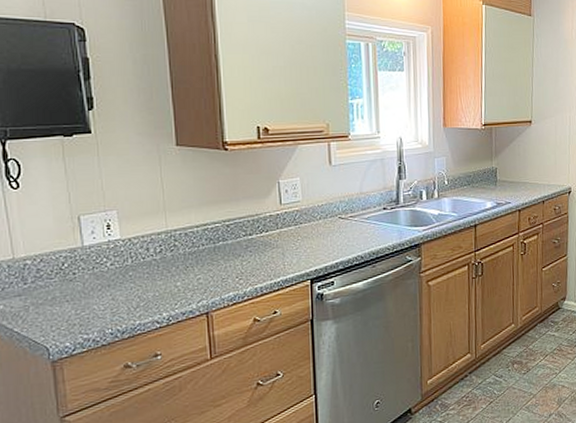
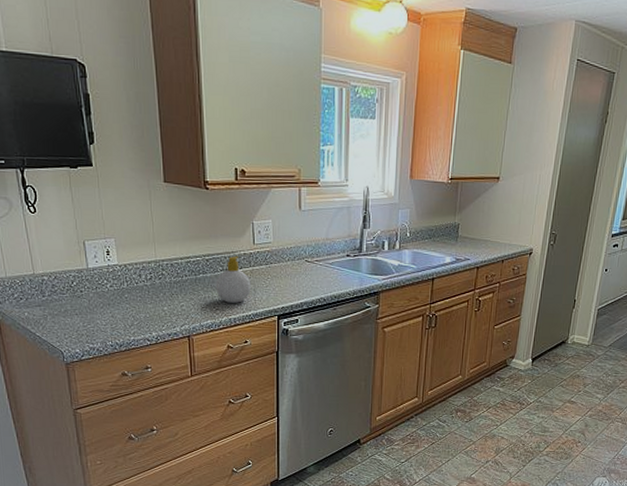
soap bottle: none [238,218,279,271] -> present [215,255,251,303]

